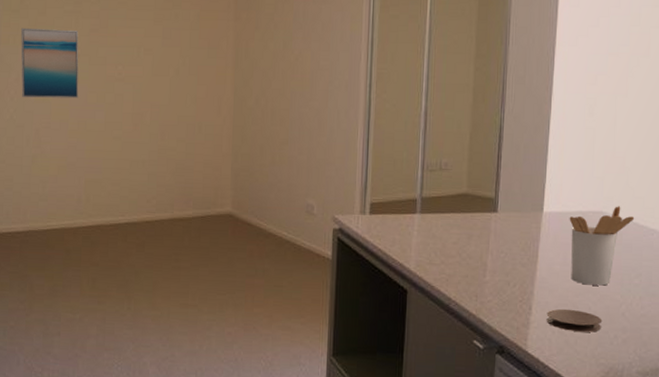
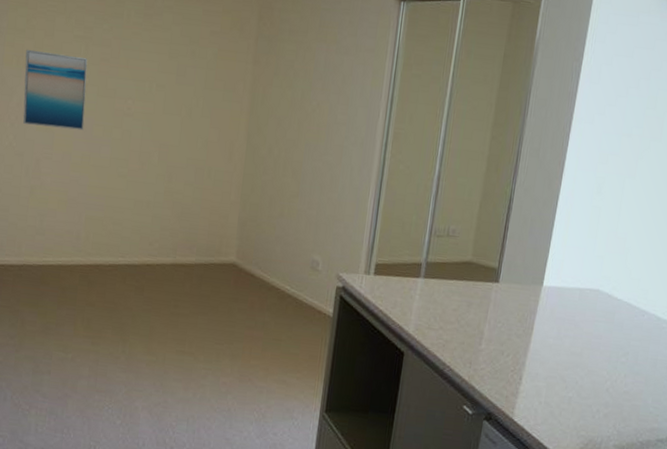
coaster: present [546,308,603,332] -> none [534,381,588,405]
utensil holder: present [569,206,635,286] -> none [562,285,629,362]

